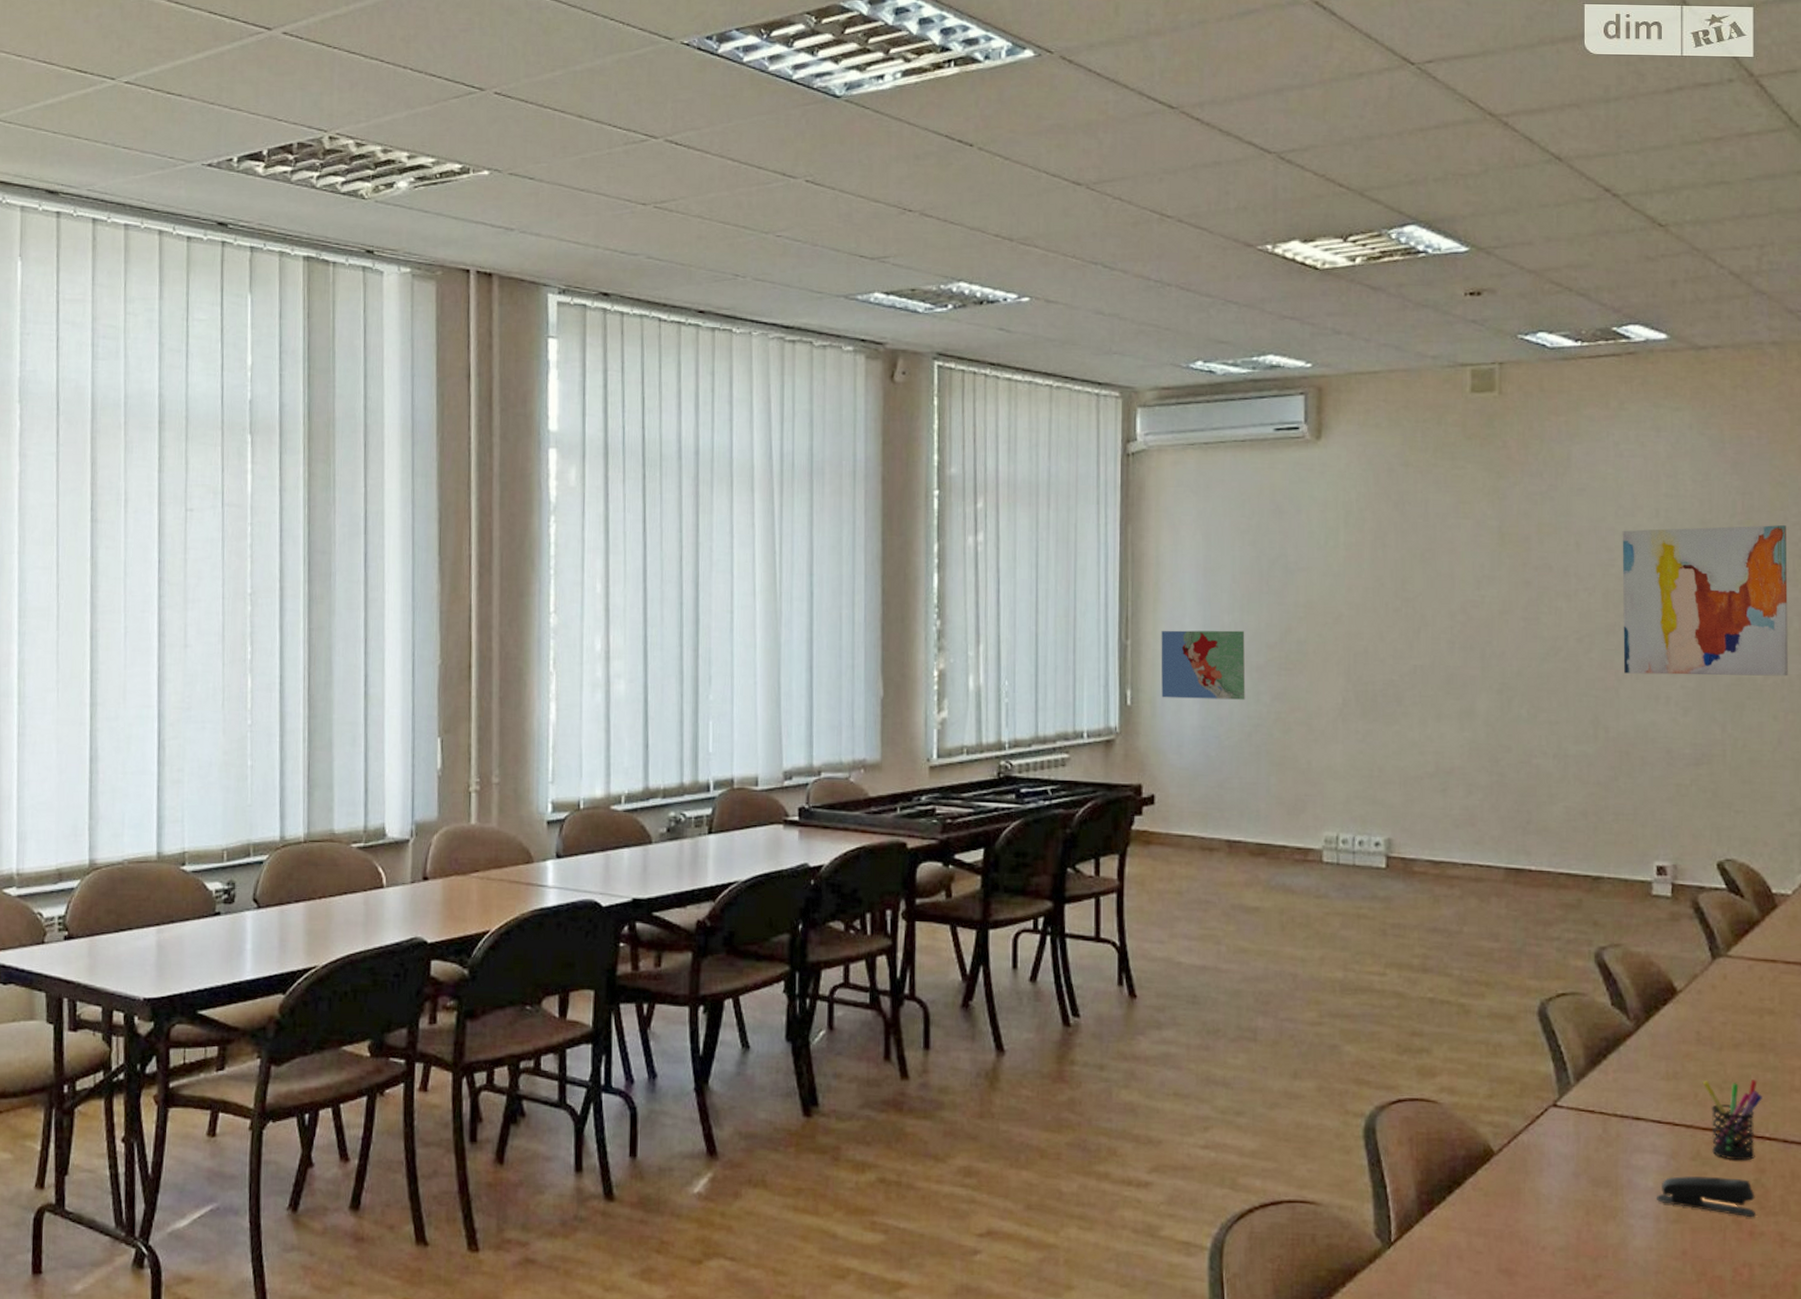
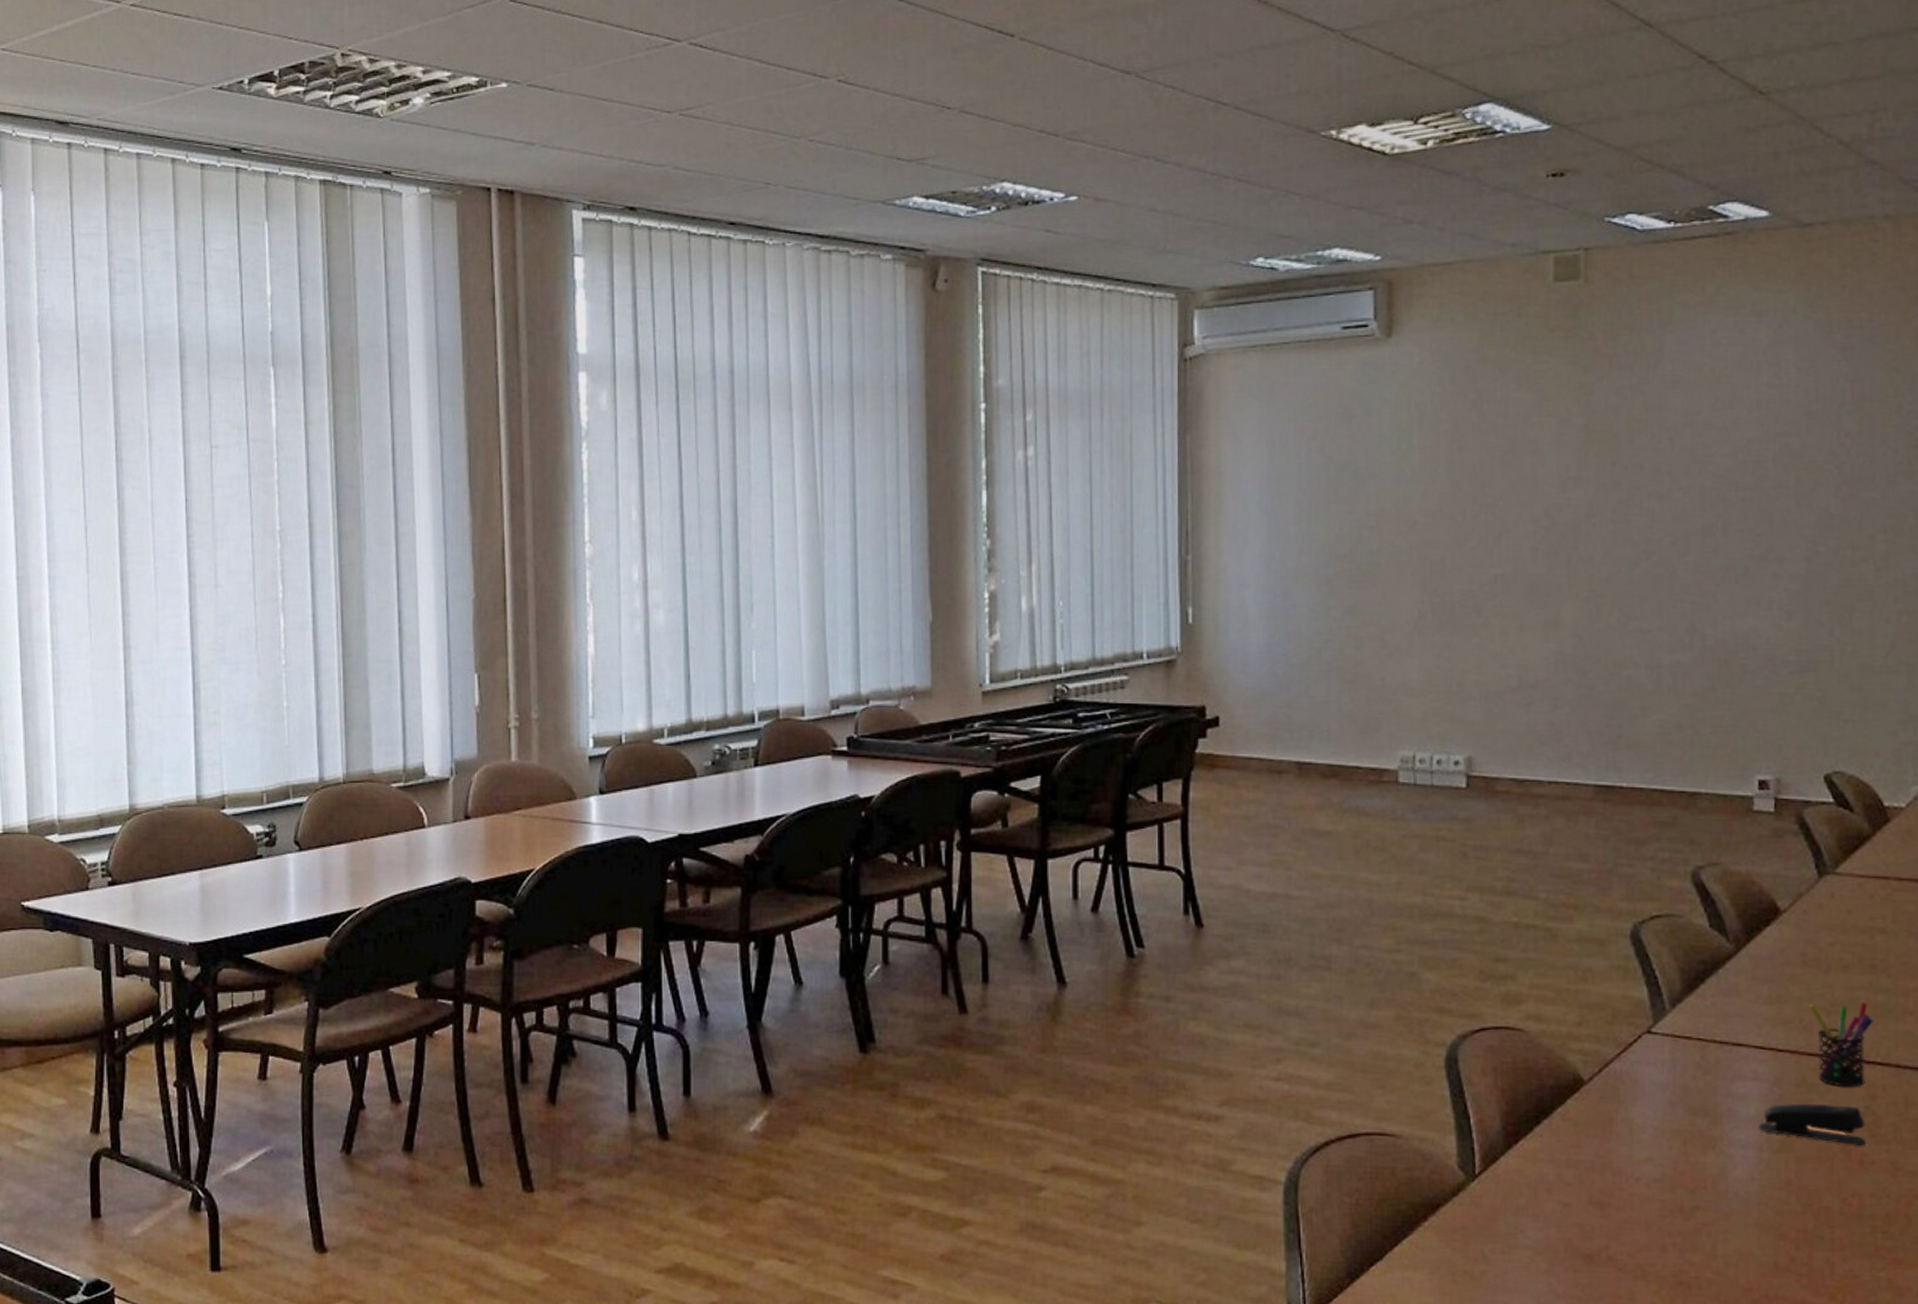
map: present [1161,630,1246,700] -> none [1223,542,1314,615]
wall art: present [1622,525,1788,676] -> none [1720,414,1902,577]

